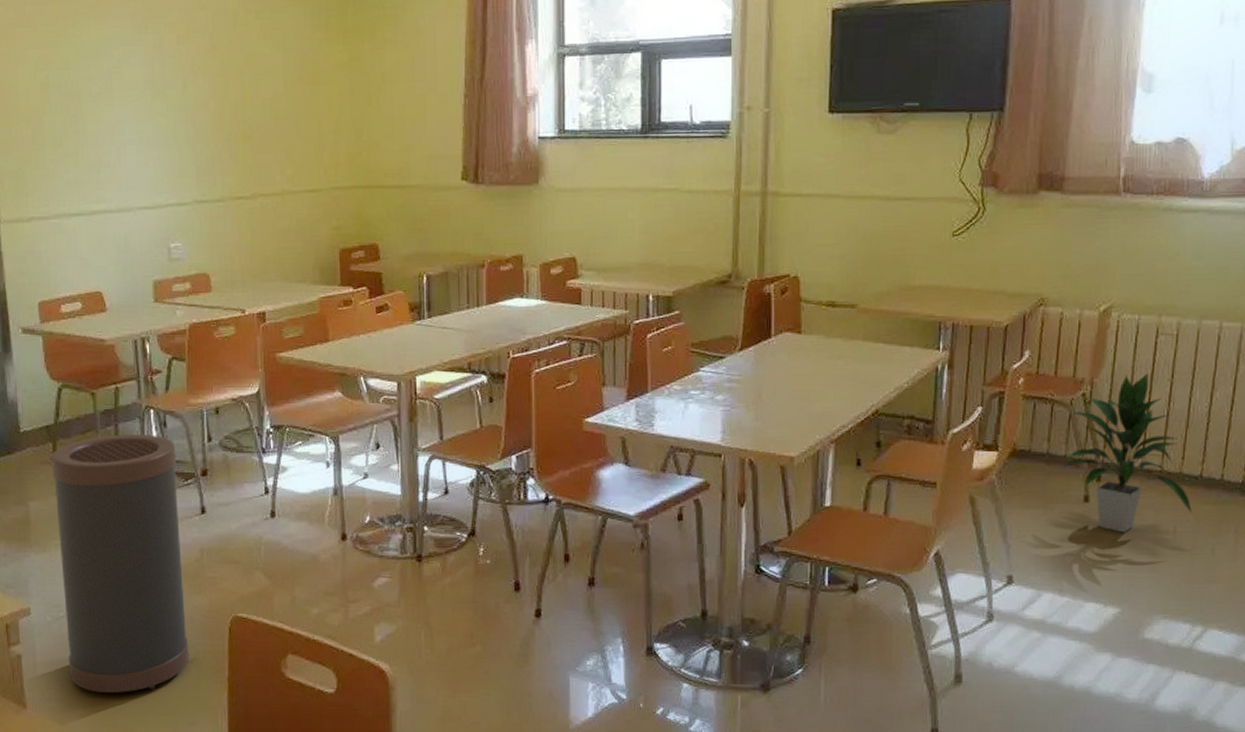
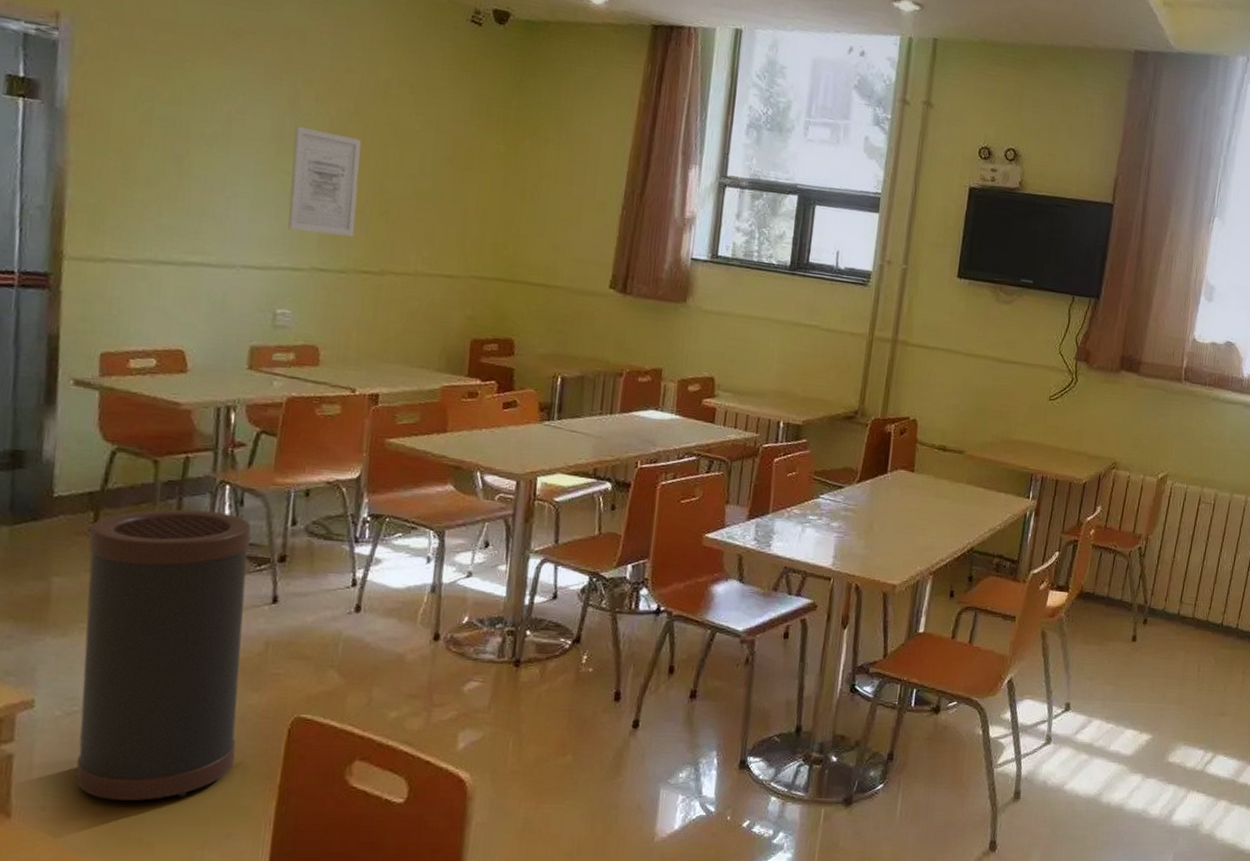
wall art: none [164,70,226,168] -> present [288,126,361,237]
indoor plant: present [1059,373,1192,533] -> none [1115,534,1213,670]

